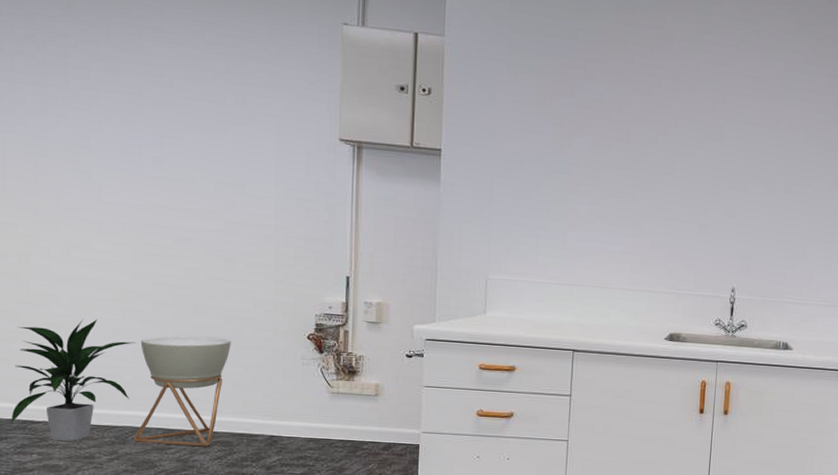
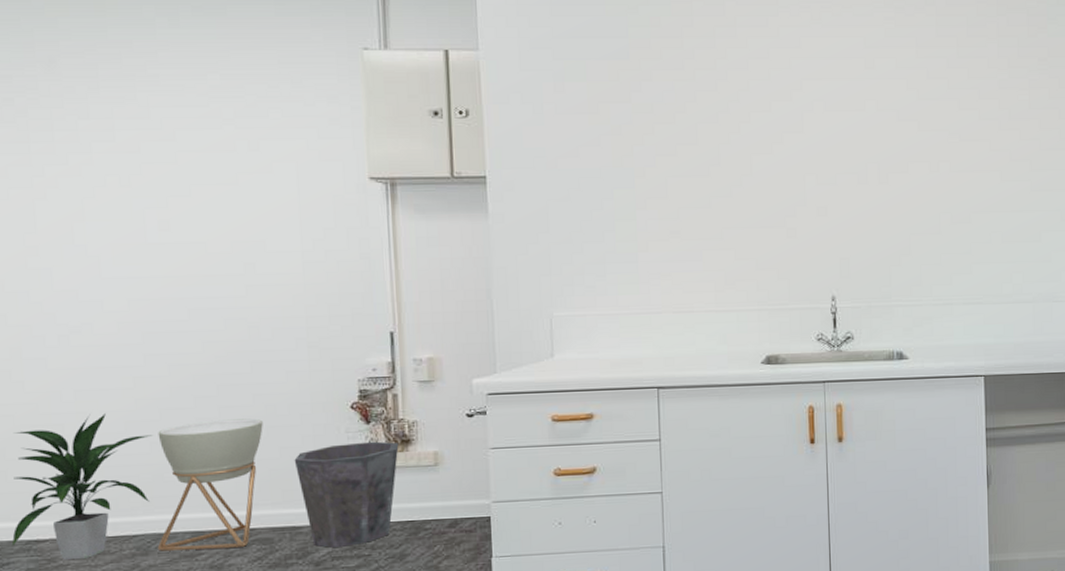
waste bin: none [255,368,346,456] -> present [294,441,399,548]

